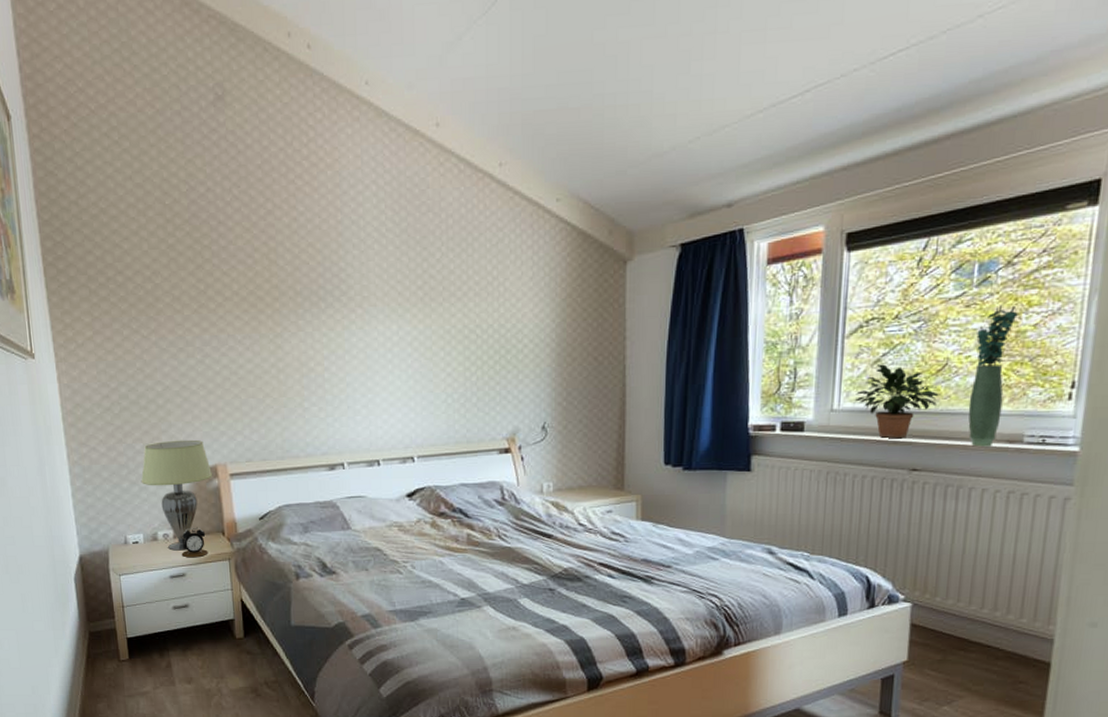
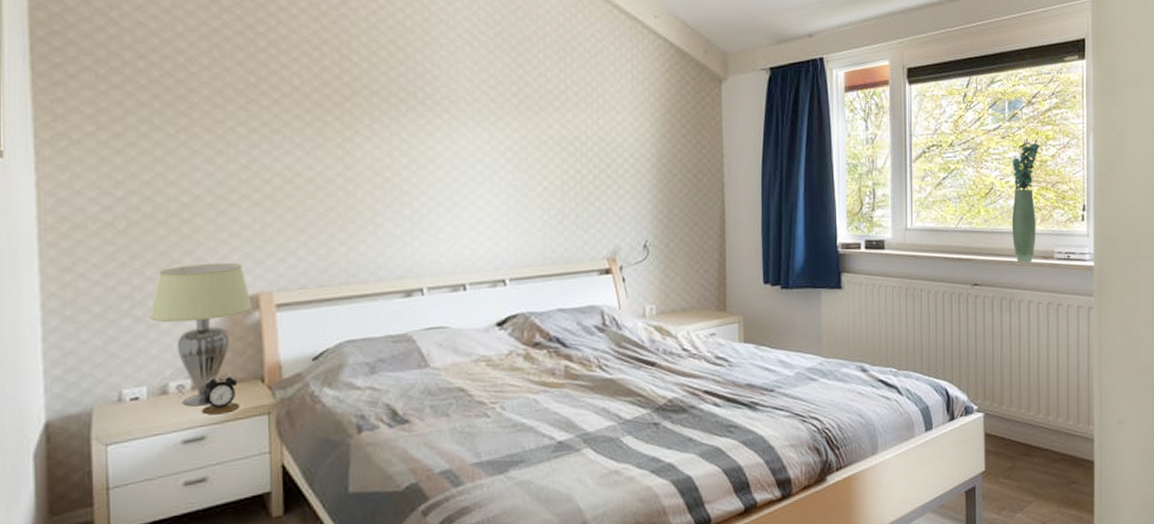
potted plant: present [854,364,942,439] -> none [923,187,991,256]

